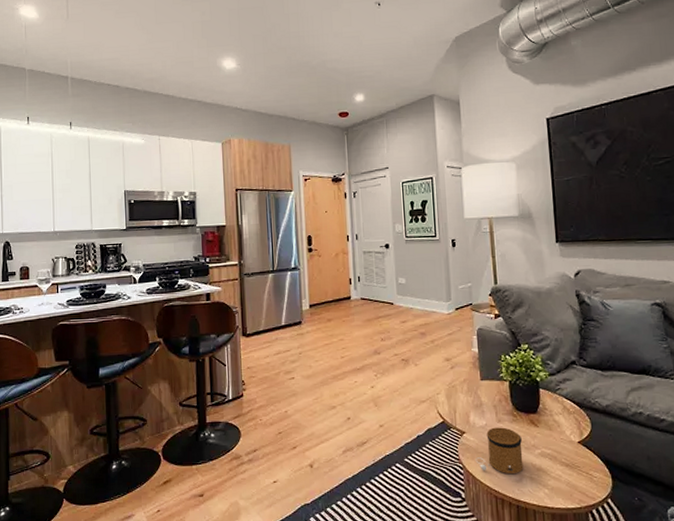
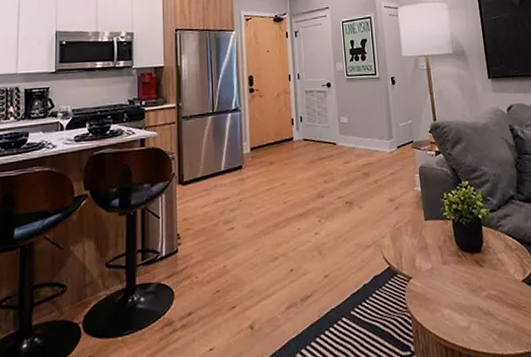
speaker: present [475,427,524,473] -> none [423,269,472,320]

